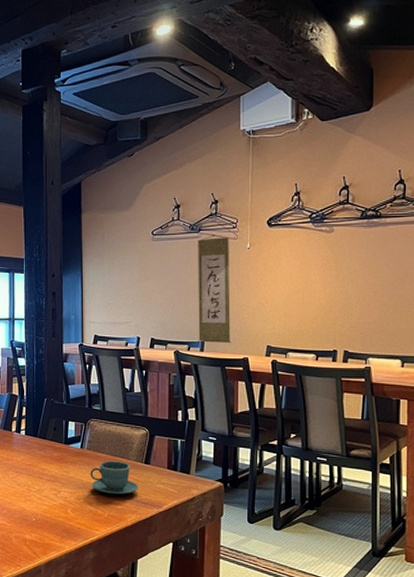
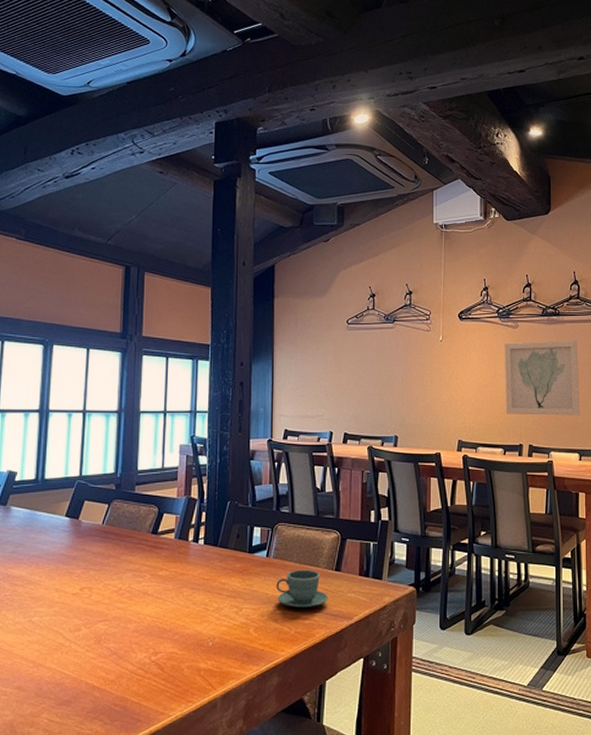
wall scroll: present [198,234,232,343] -> none [392,325,425,437]
wall art: none [318,242,404,321] -> present [505,340,580,416]

